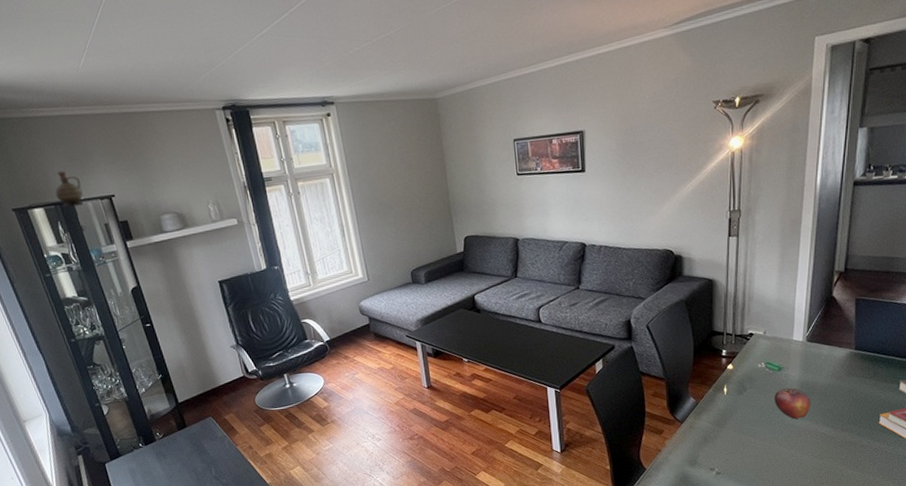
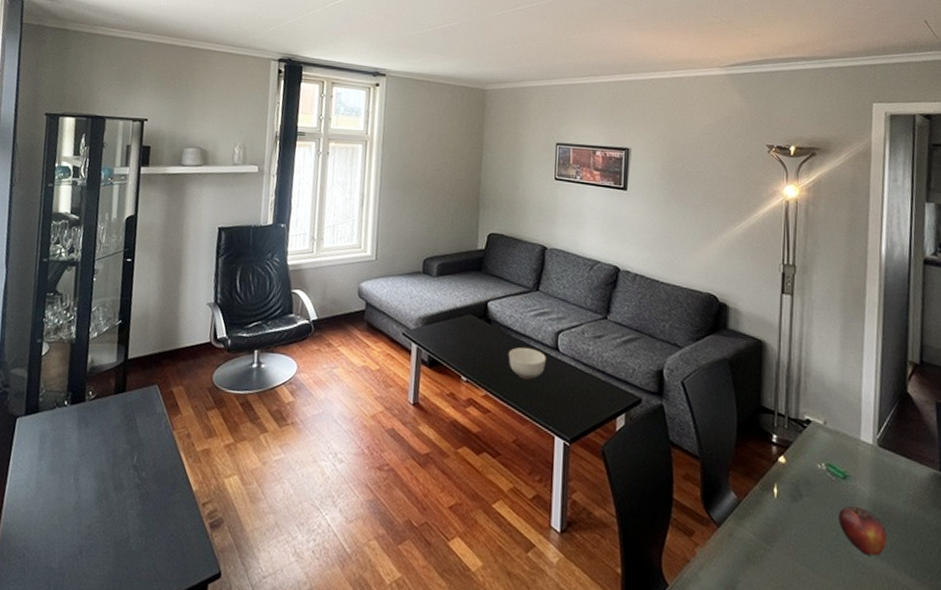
ceramic jug: present [55,171,83,208] -> none [91,87,121,123]
bowl: none [499,325,532,351] -> present [508,346,546,380]

